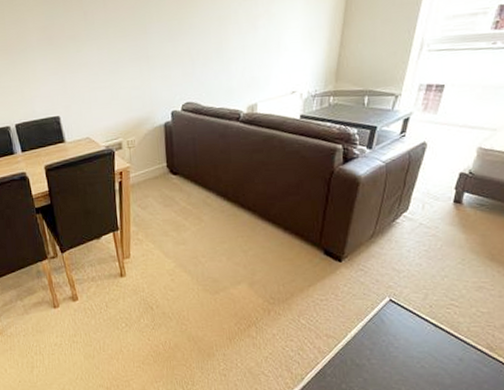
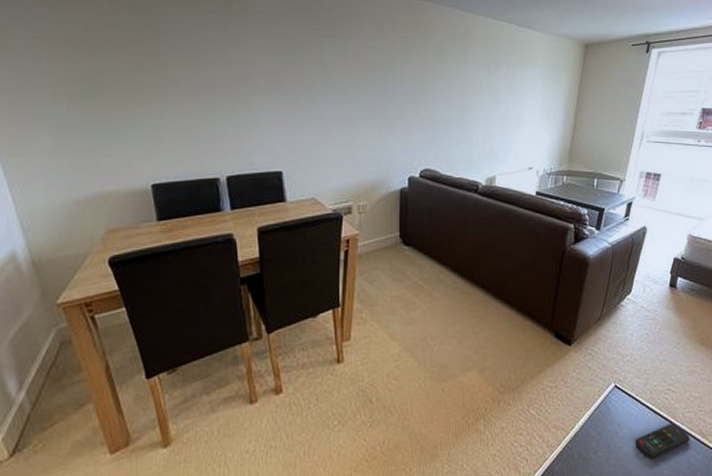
remote control: none [412,337,476,369] -> present [635,423,690,460]

